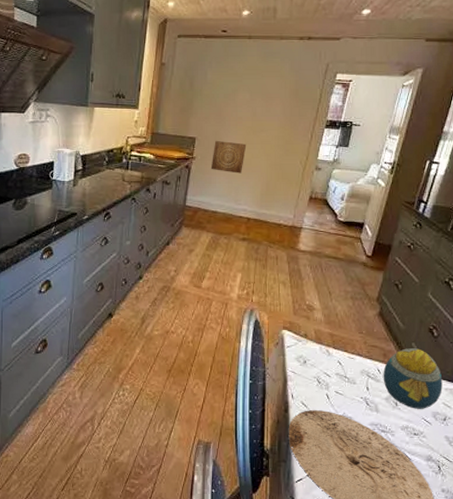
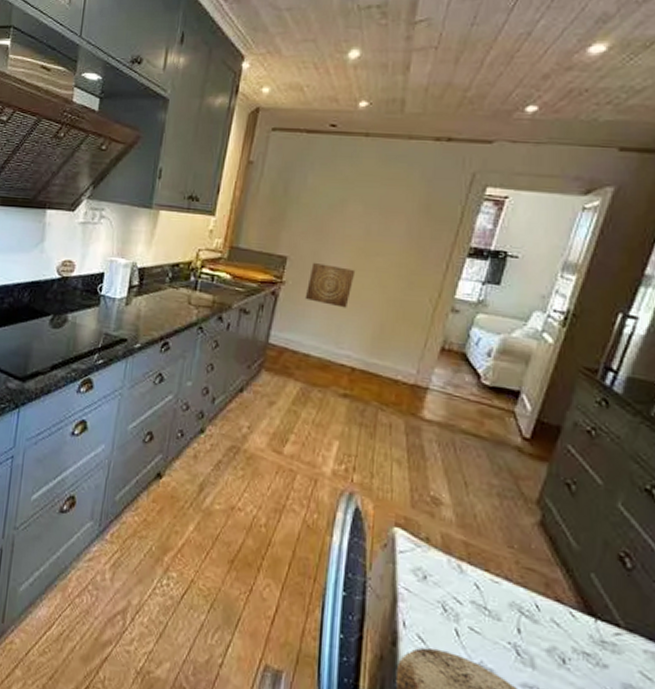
decorative egg: present [383,348,443,409] -> none [543,579,640,677]

